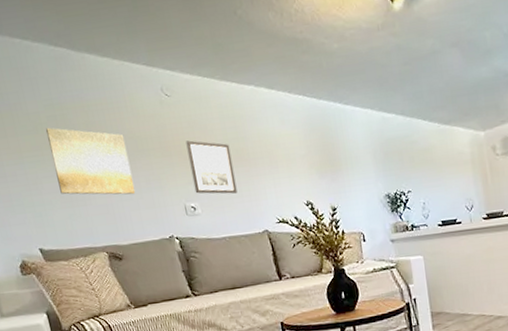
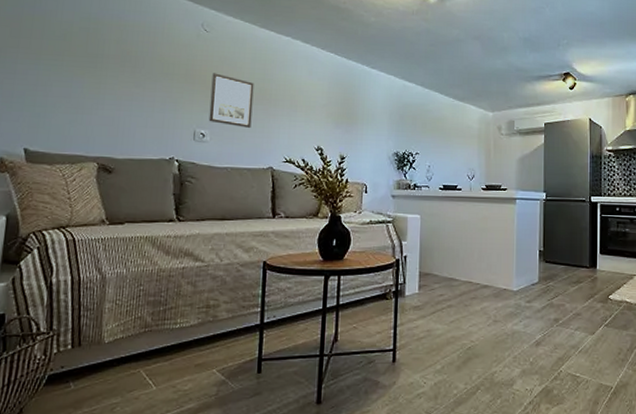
wall art: present [45,127,136,195] -> none [68,37,152,113]

